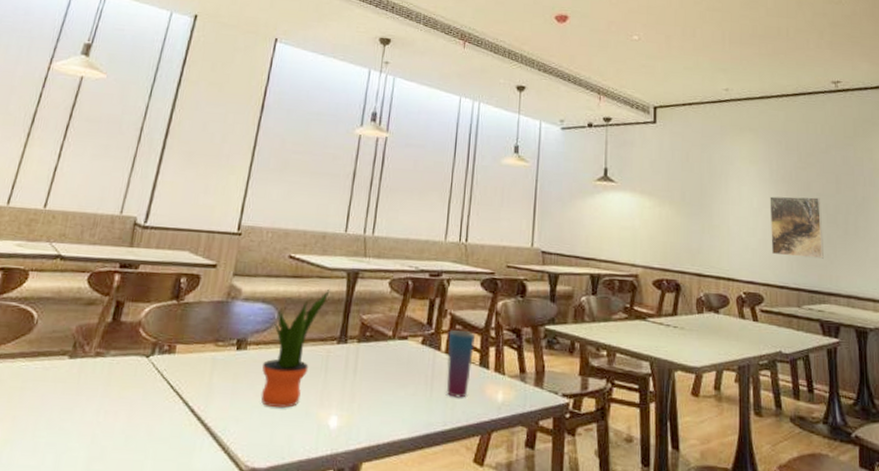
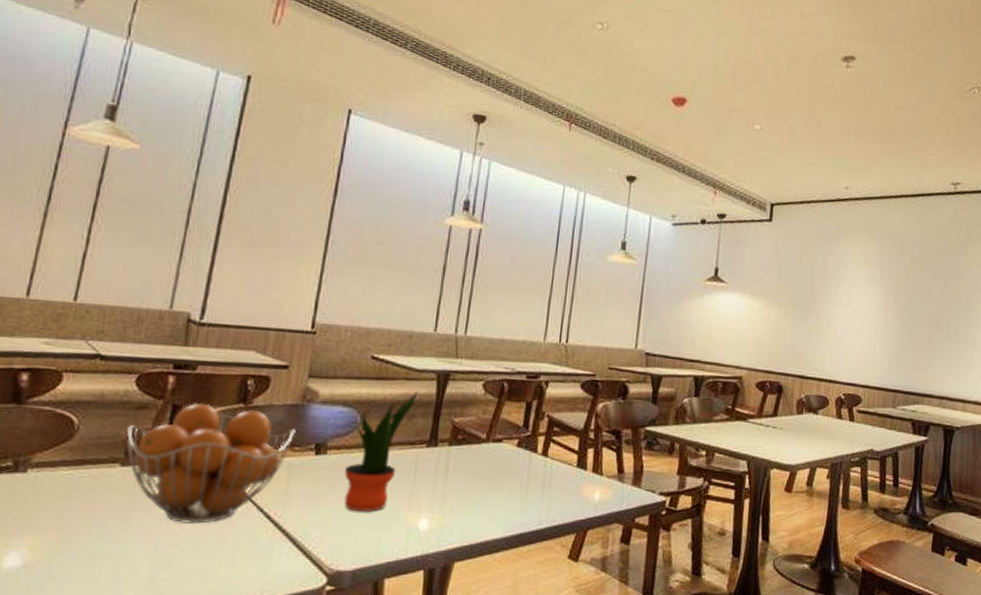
fruit basket: none [75,299,221,416] -> present [125,402,296,524]
cup: present [446,330,475,398] -> none [541,432,573,498]
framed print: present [770,196,824,259] -> none [874,299,926,362]

